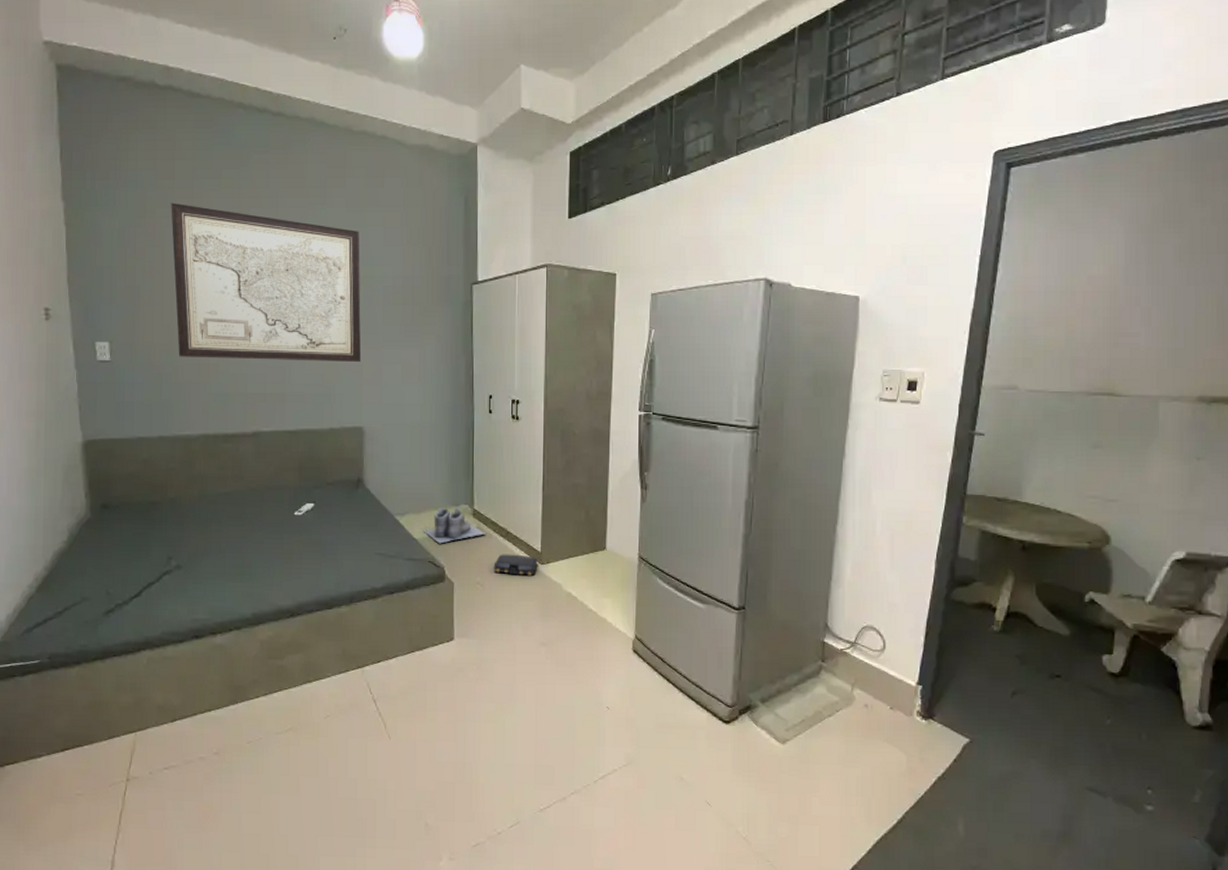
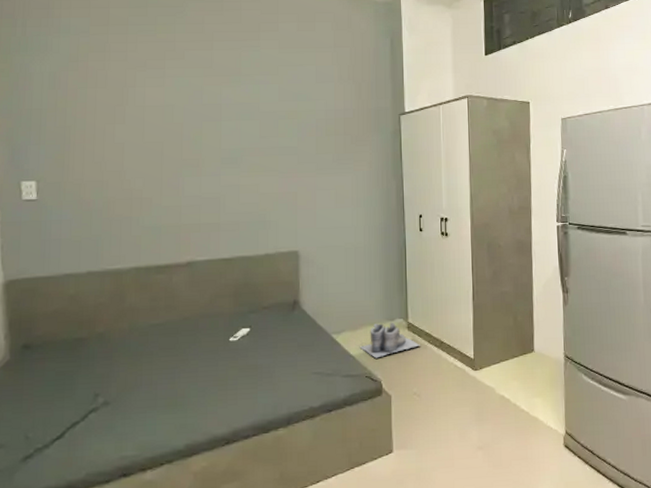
wall art: present [171,202,362,363] -> none [104,47,296,193]
bag: present [493,554,538,576] -> none [429,362,472,383]

